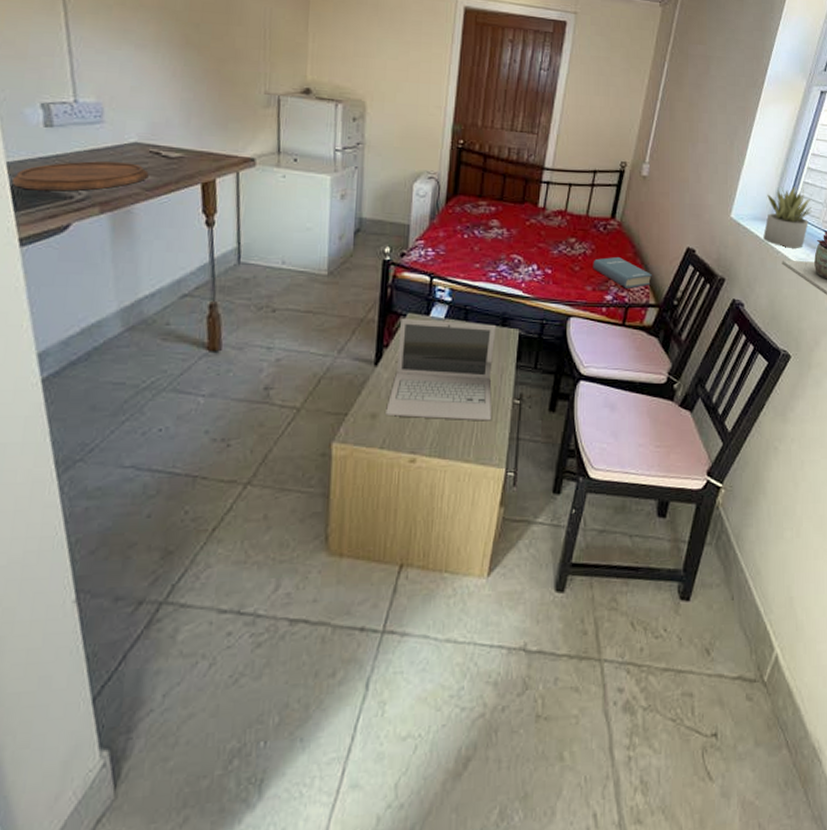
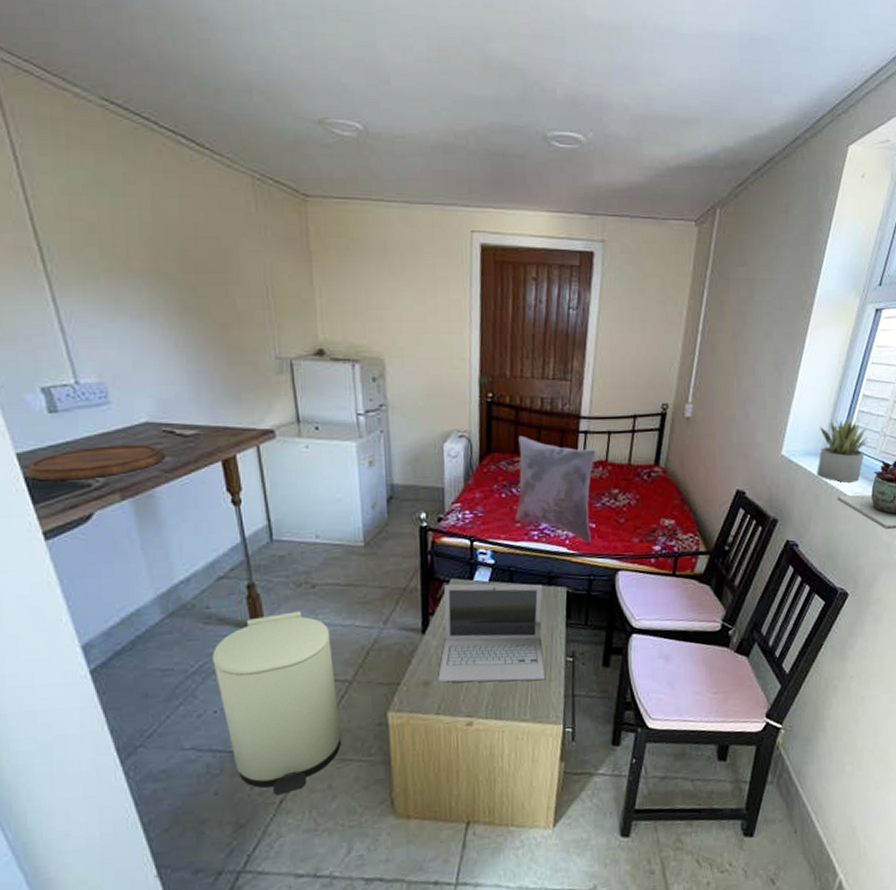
pedal bin: none [165,334,285,522] -> present [212,611,342,796]
pillow: none [475,181,557,288] -> present [515,435,596,543]
hardback book: present [593,257,652,289] -> none [638,505,701,537]

